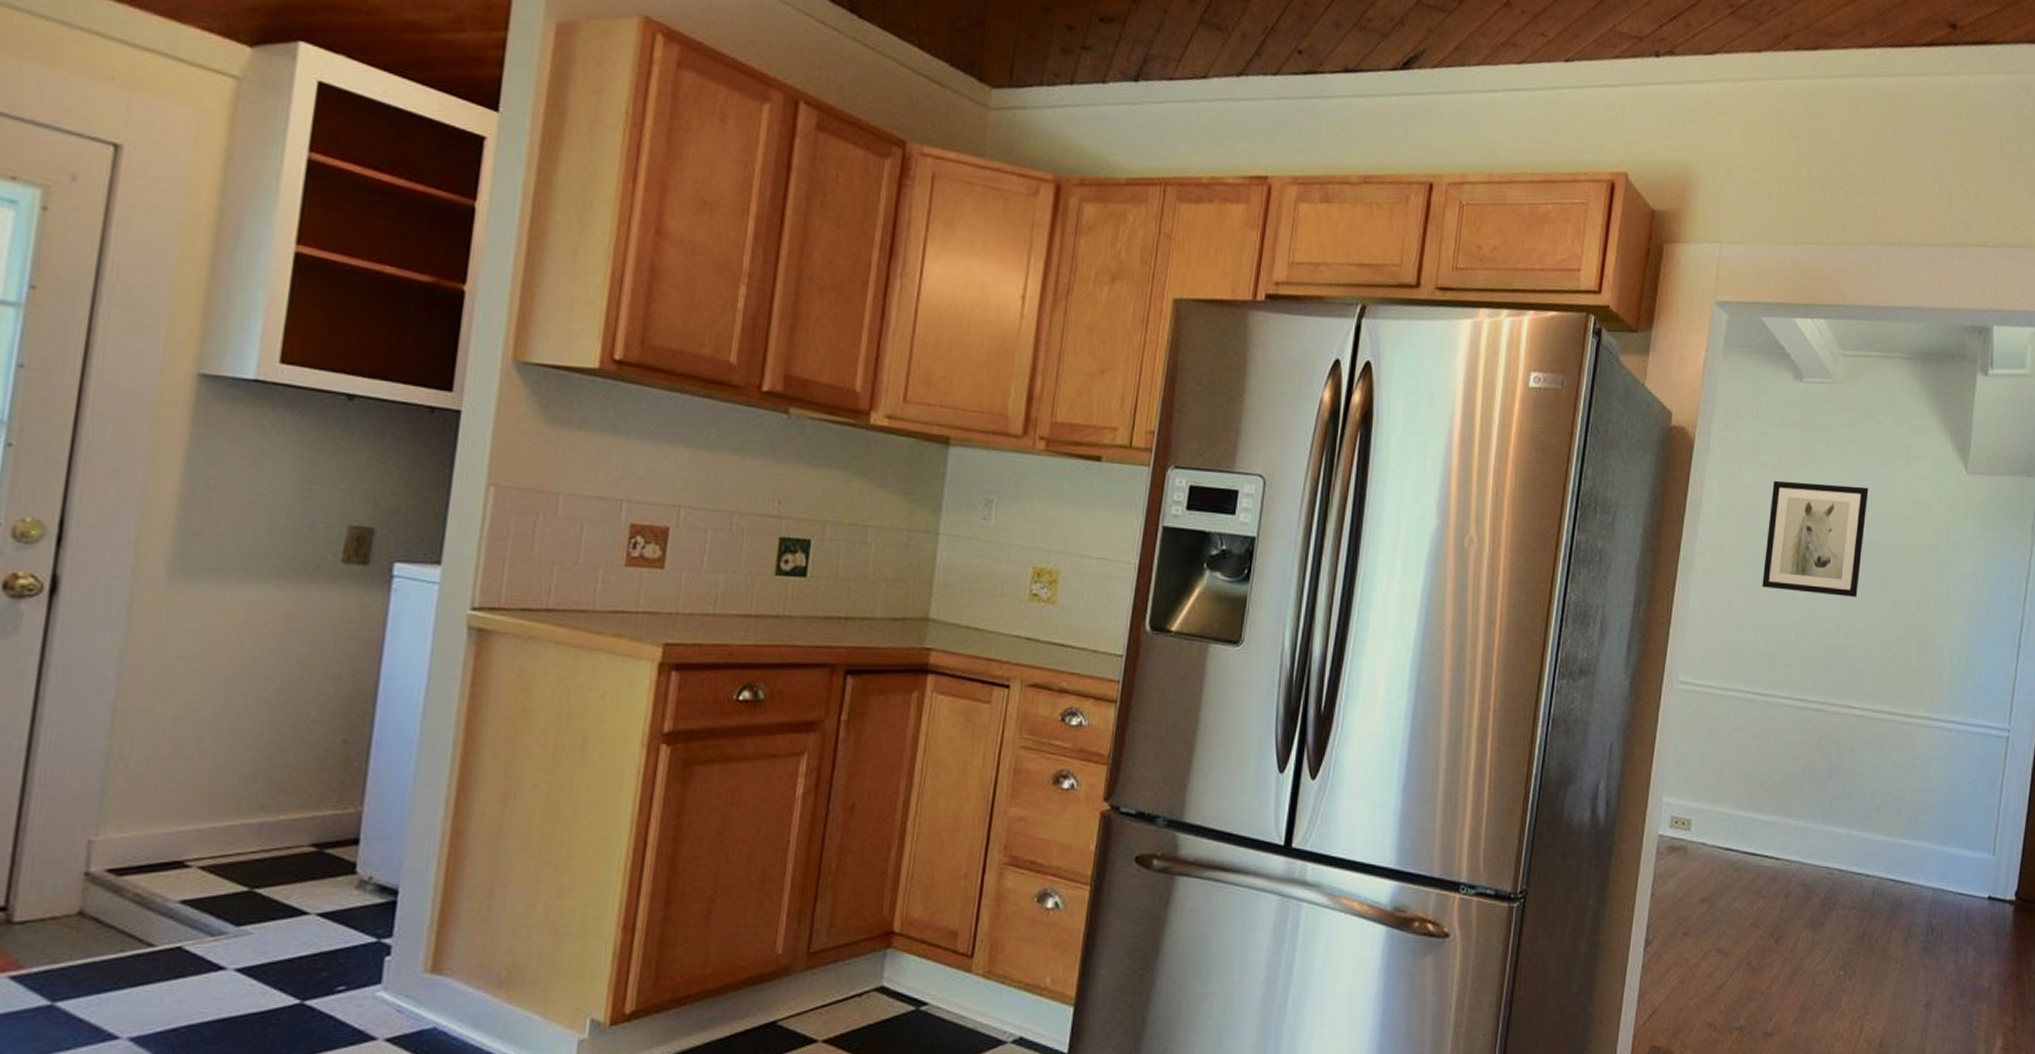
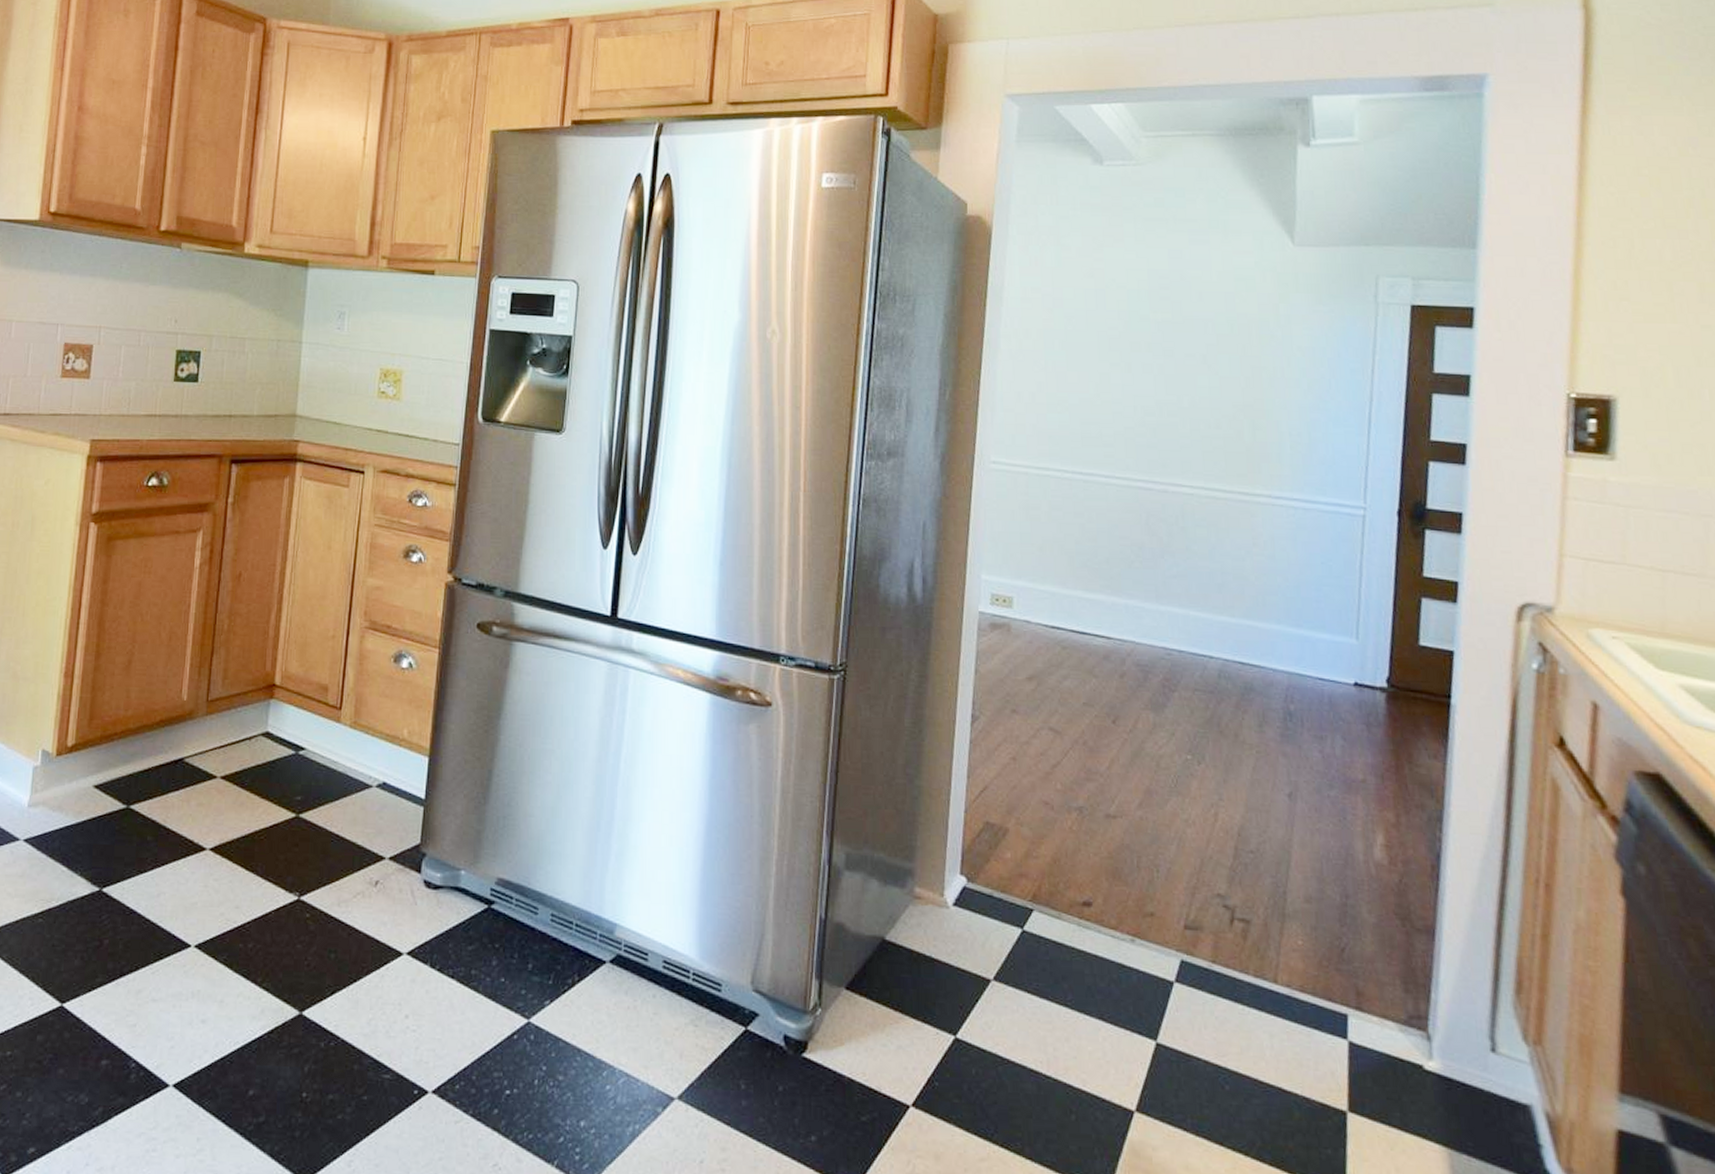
wall art: present [1762,480,1869,597] -> none [1073,262,1184,375]

